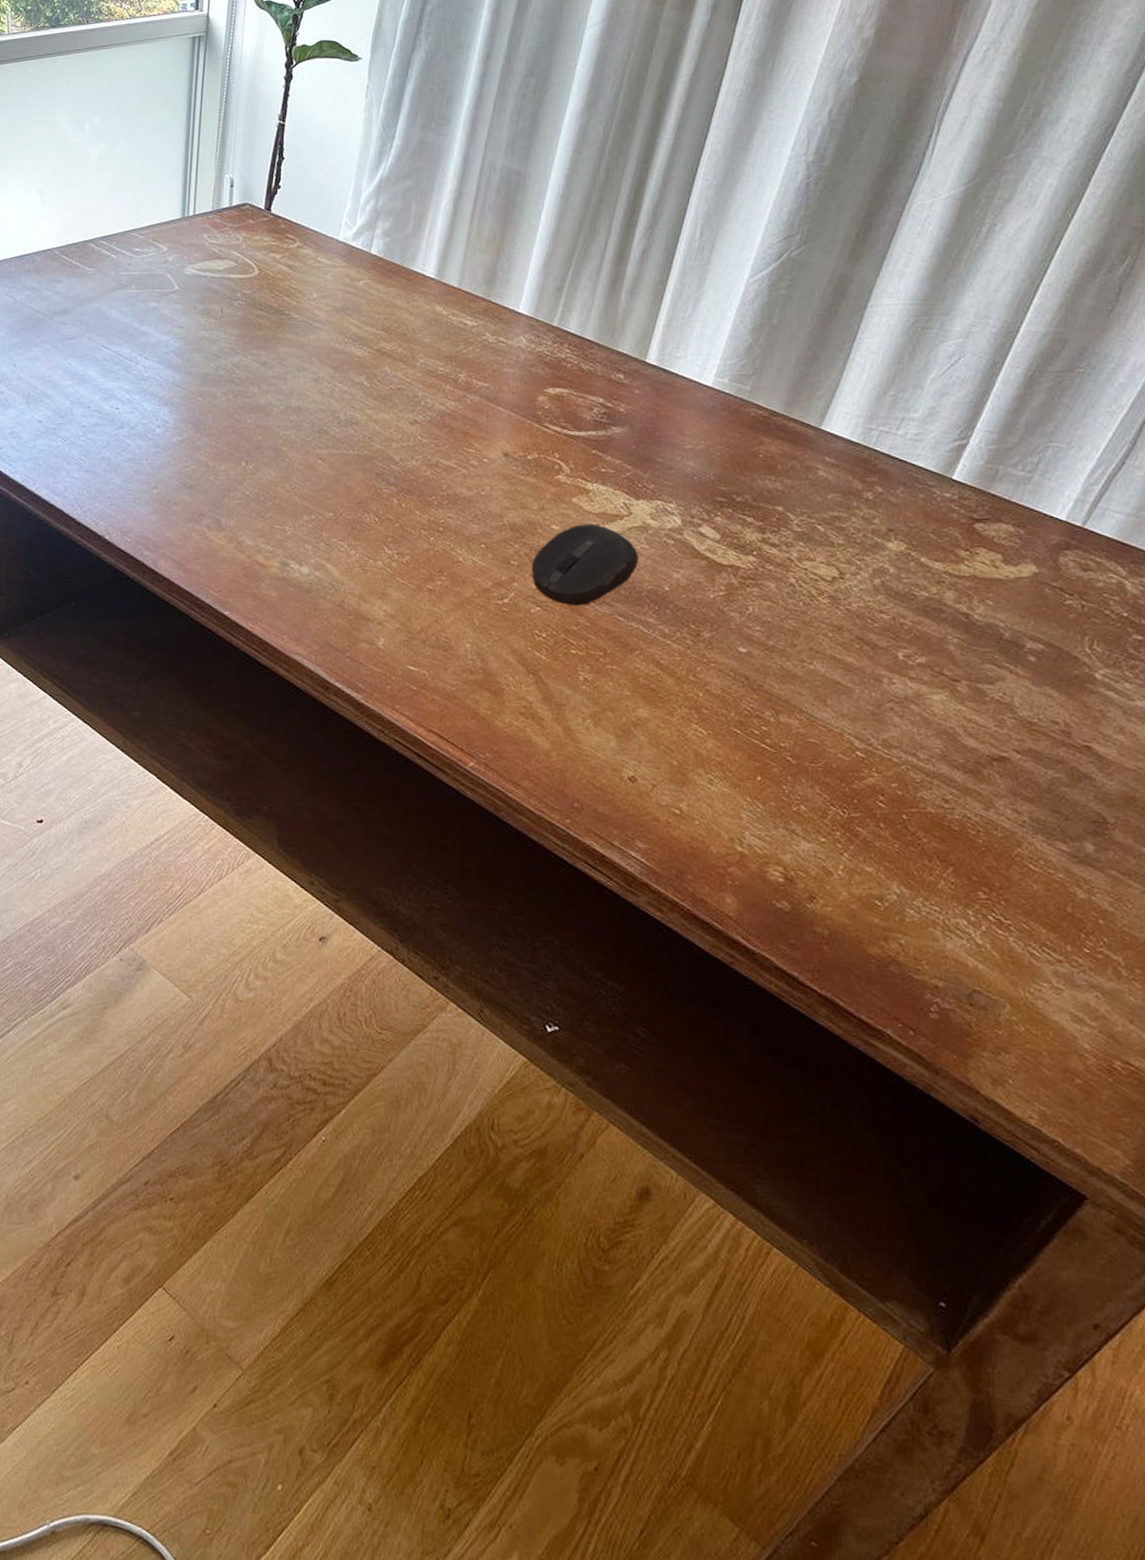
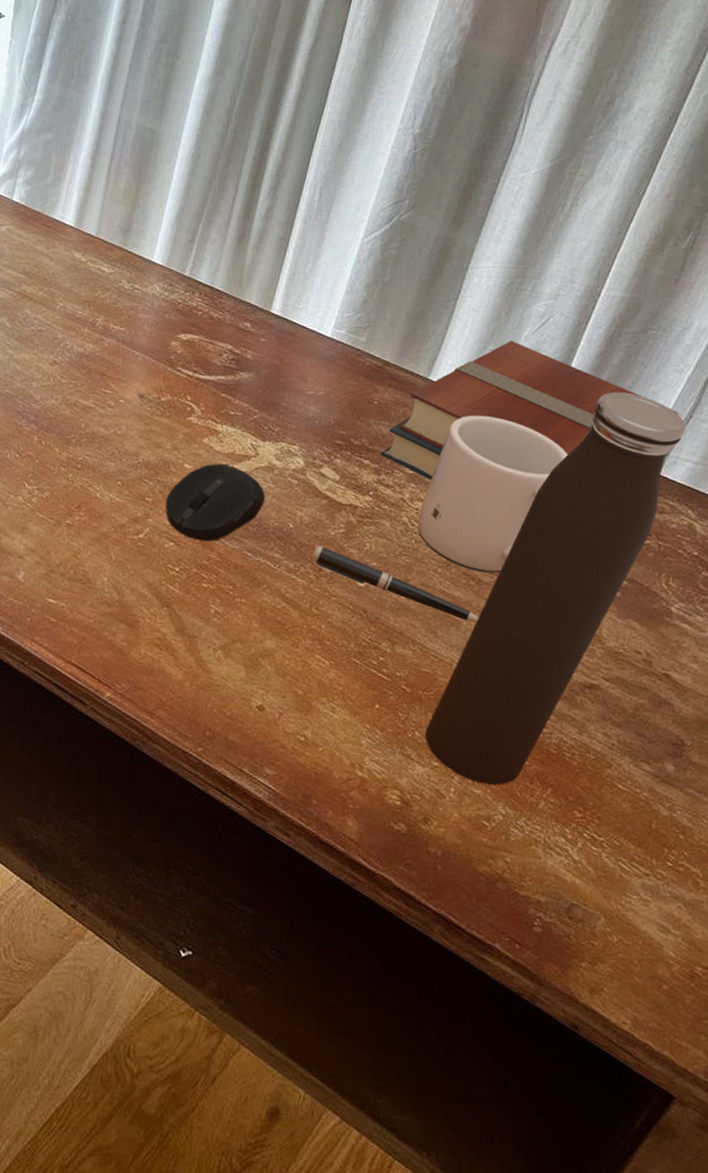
pen: none [689,608,874,691] -> present [312,544,479,624]
books: none [765,385,1109,538] -> present [380,341,679,480]
mug: none [806,467,979,637] -> present [417,415,569,573]
water bottle: none [812,438,1117,863] -> present [426,392,686,785]

